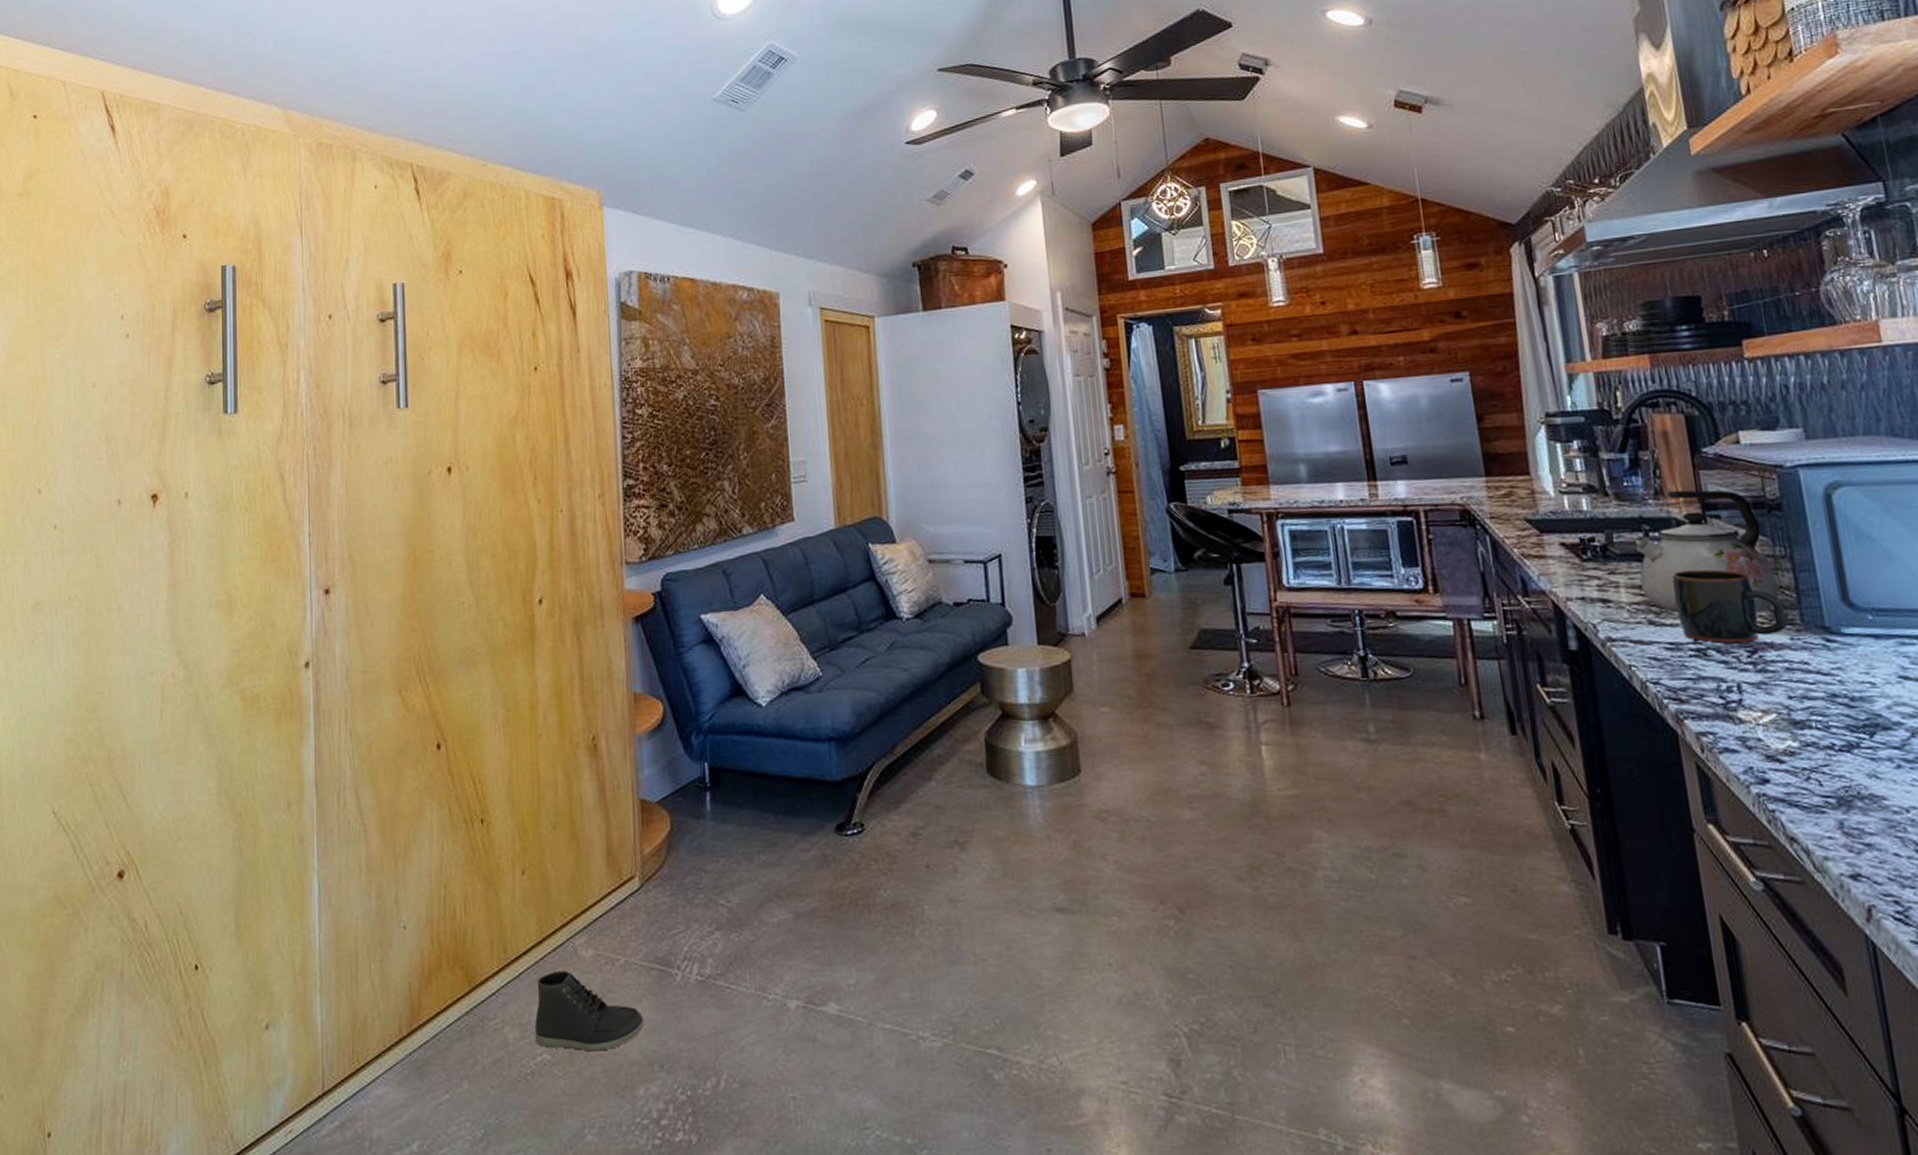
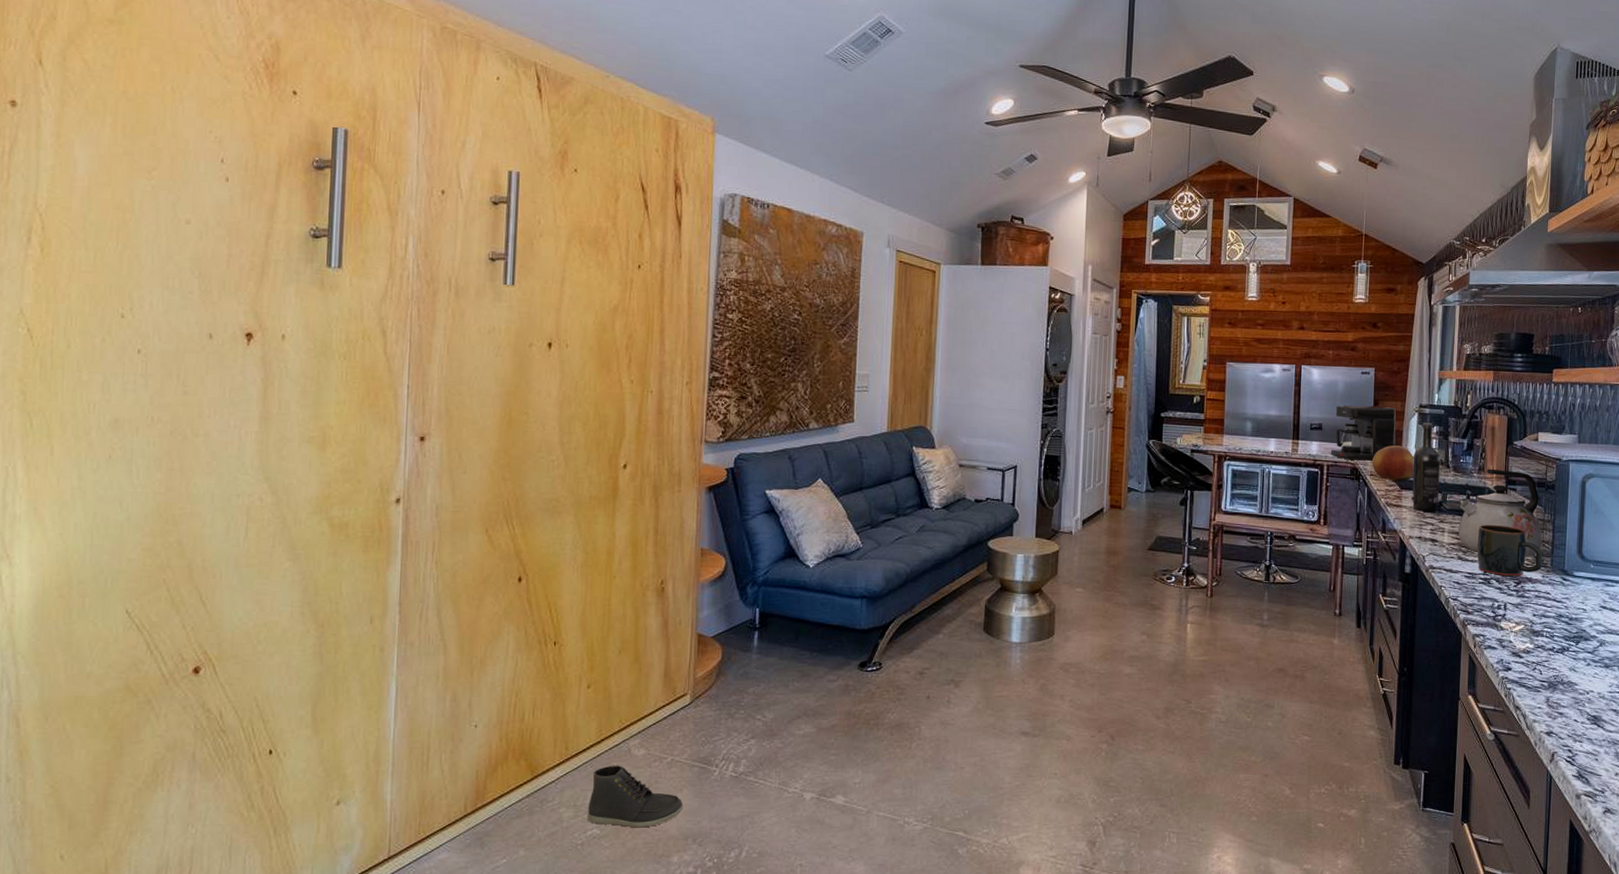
coffee maker: none [1423,422,1520,501] -> present [1330,405,1396,461]
fruit: none [1488,473,1556,524] -> present [1371,445,1414,483]
wine bottle: none [1549,436,1603,562] -> present [1412,423,1441,512]

